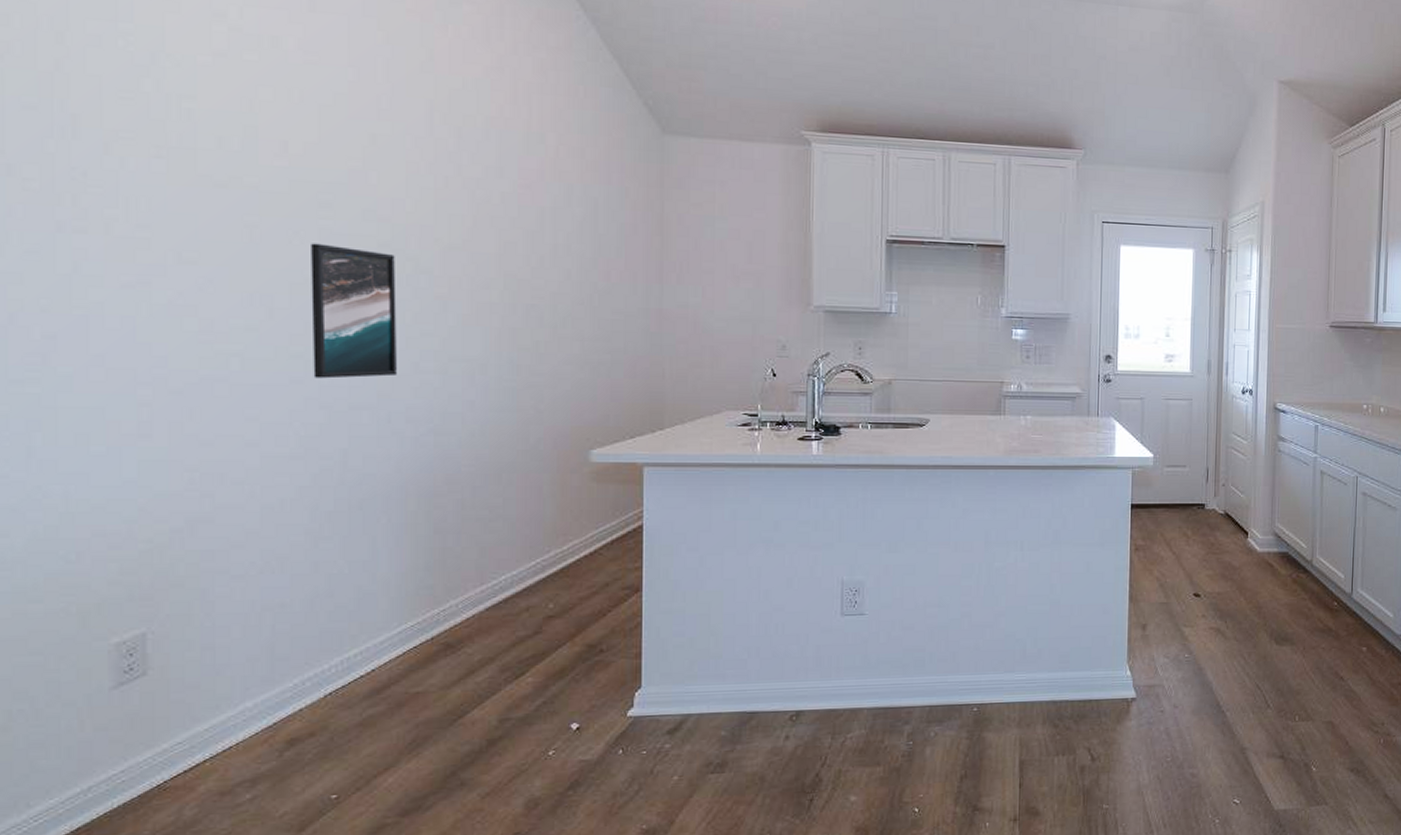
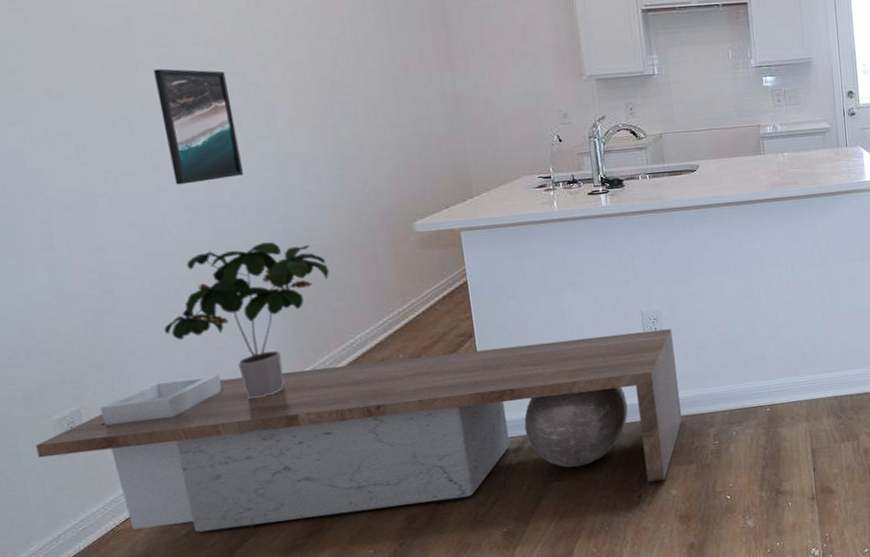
bench: none [82,604,874,798] -> present [36,329,683,532]
potted plant: none [267,456,480,640] -> present [163,242,329,399]

